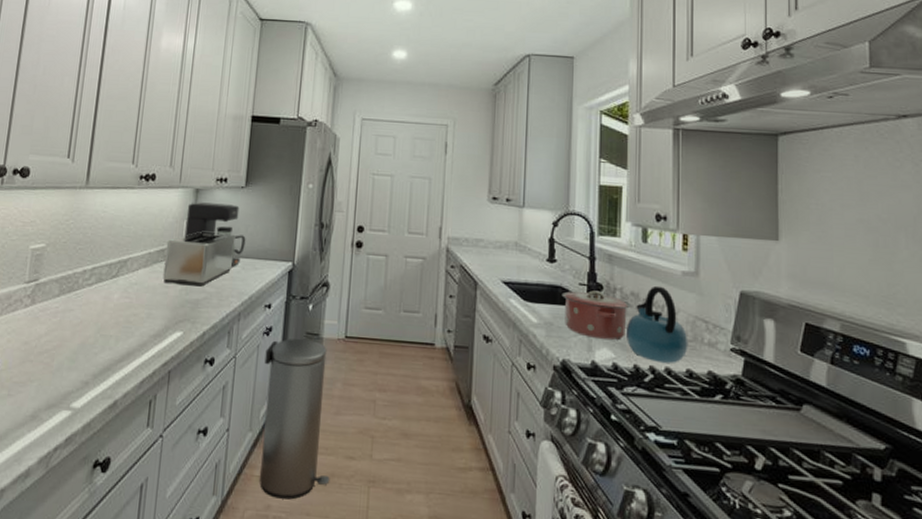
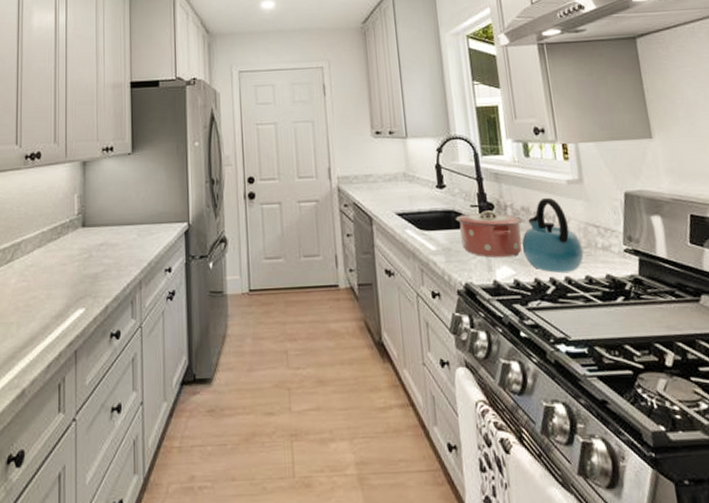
toaster: present [163,232,236,287] -> none [59,202,128,262]
coffee maker: present [184,202,246,267] -> none [76,172,139,235]
pedal bin: present [260,338,330,500] -> none [171,298,252,468]

